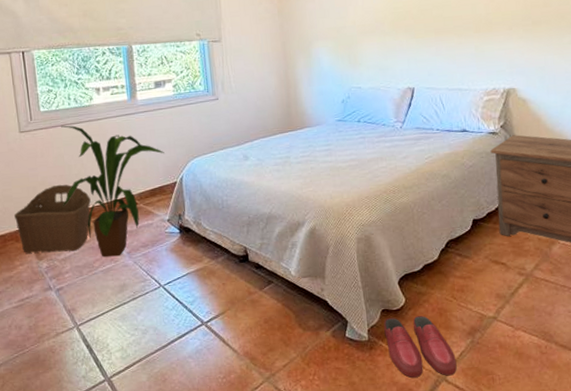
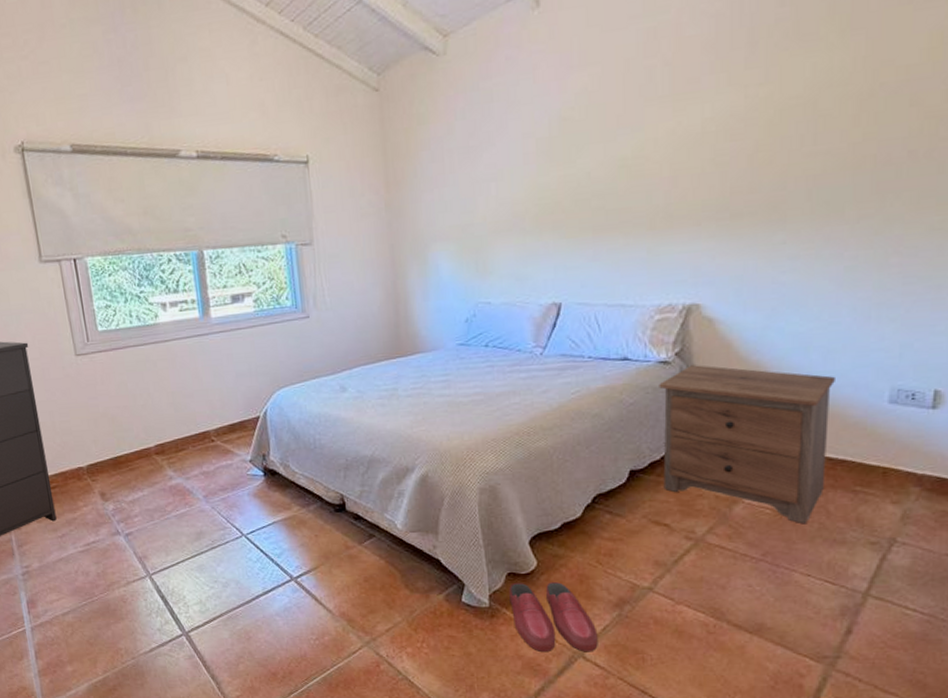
wicker basket: present [14,184,91,253] -> none [75,416,160,493]
house plant: present [61,125,165,257] -> none [123,347,245,501]

